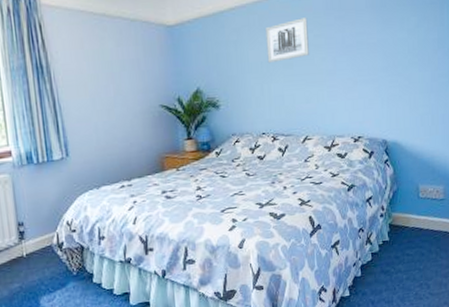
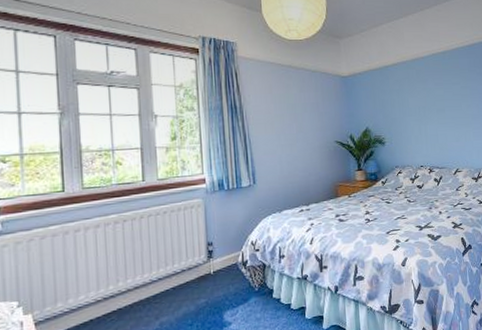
wall art: present [265,16,309,64] -> none [422,72,458,109]

